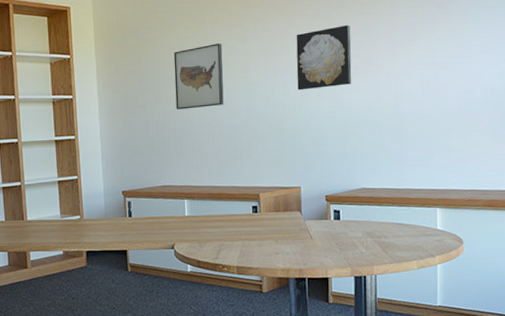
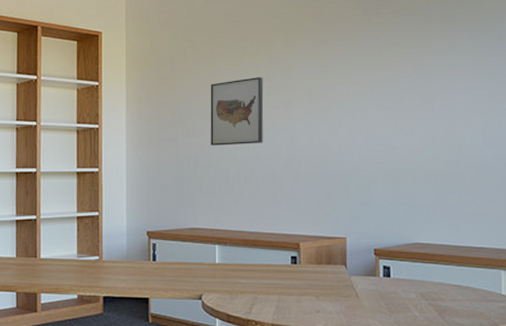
wall art: present [296,24,352,90] -> none [344,63,405,131]

